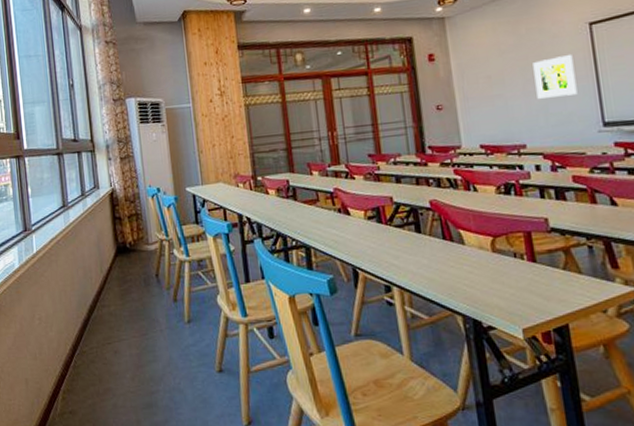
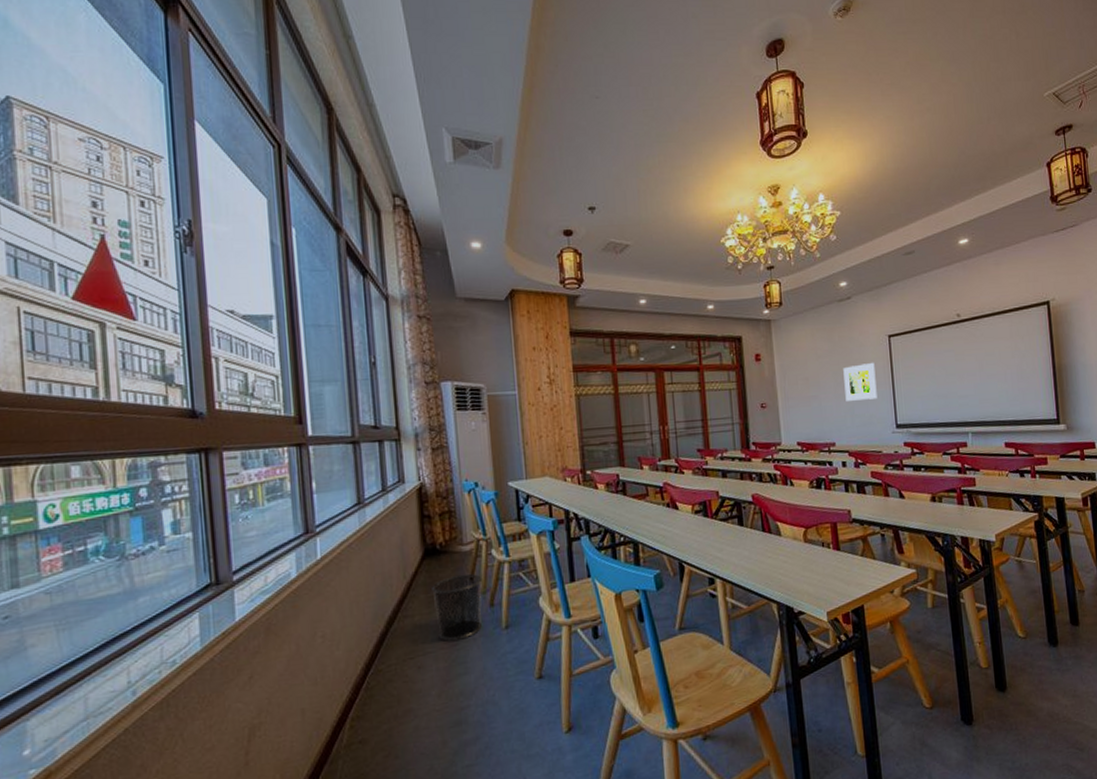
waste bin: none [124,270,167,331] -> present [432,573,483,641]

